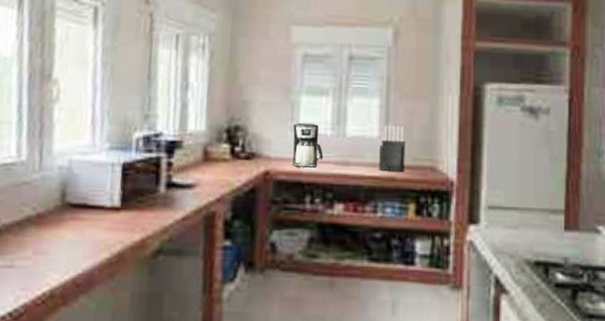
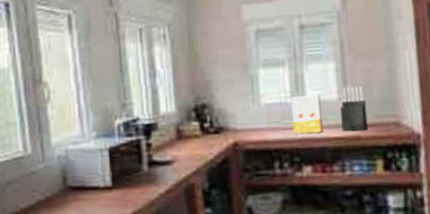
coffee maker: present [293,122,324,168] -> none [255,93,287,136]
cereal box: none [329,129,361,170] -> present [291,95,323,134]

